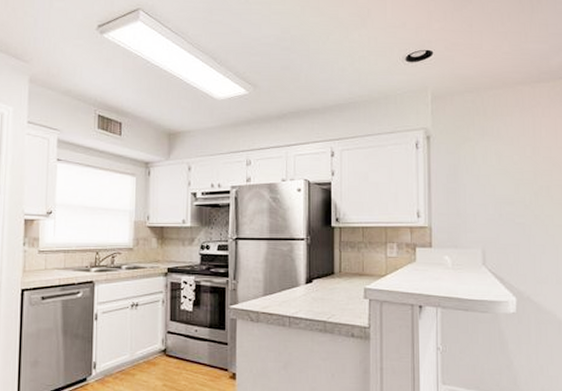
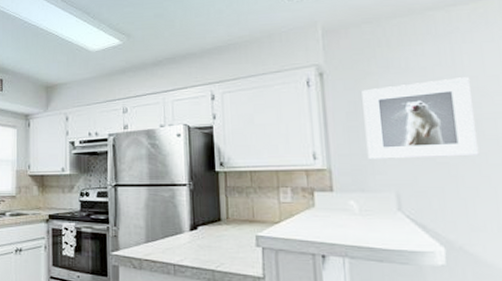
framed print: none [461,147,548,219] -> present [361,77,480,159]

